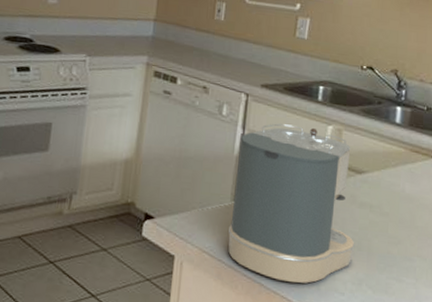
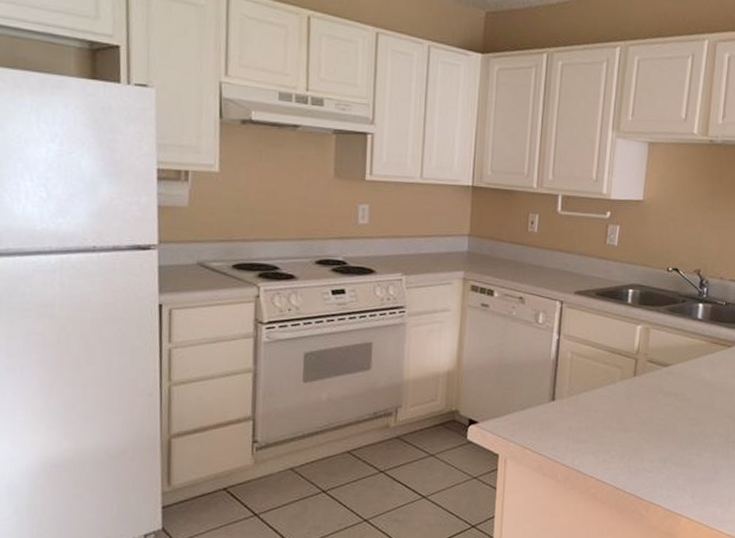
coffee maker: present [228,123,355,284] -> none [548,327,661,467]

